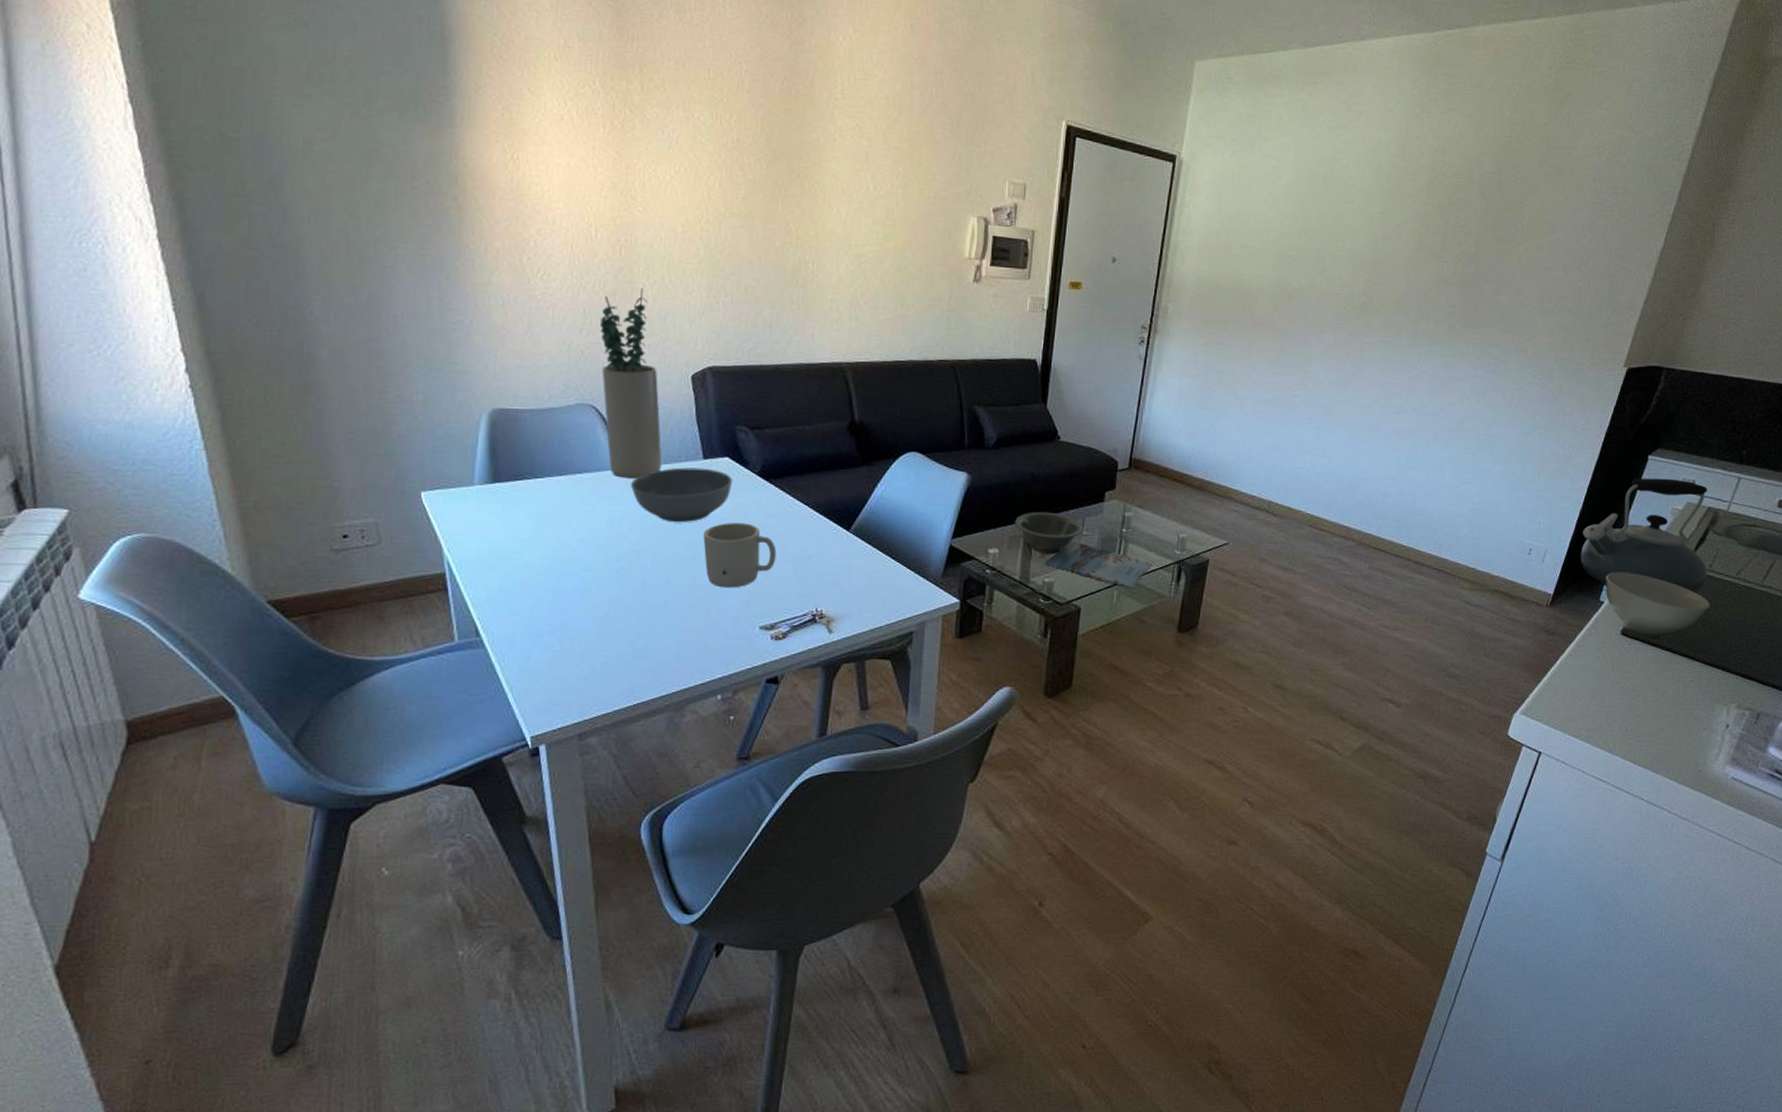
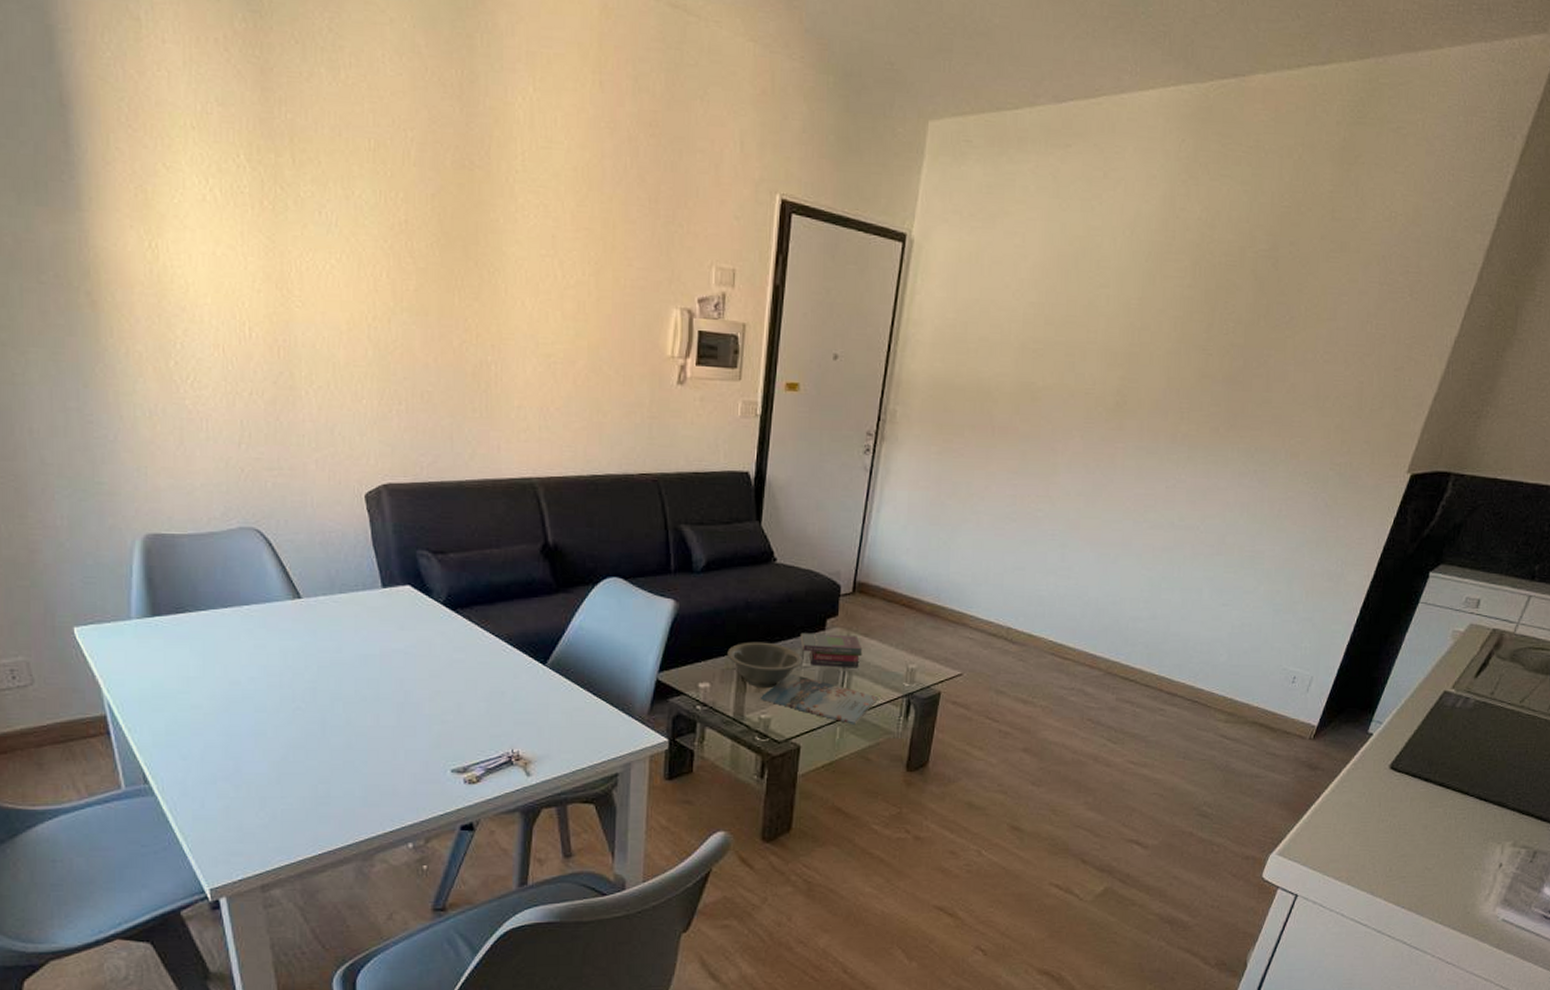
vase: present [599,288,662,478] -> none [259,396,337,610]
bowl: present [630,467,733,522] -> none [302,597,416,657]
mug: present [703,523,777,588] -> none [386,658,467,728]
books: none [1081,504,1138,537] -> present [800,632,863,668]
kettle: present [1581,478,1708,593] -> none [1349,597,1494,723]
bowl: present [1606,572,1710,639] -> none [1375,701,1490,774]

